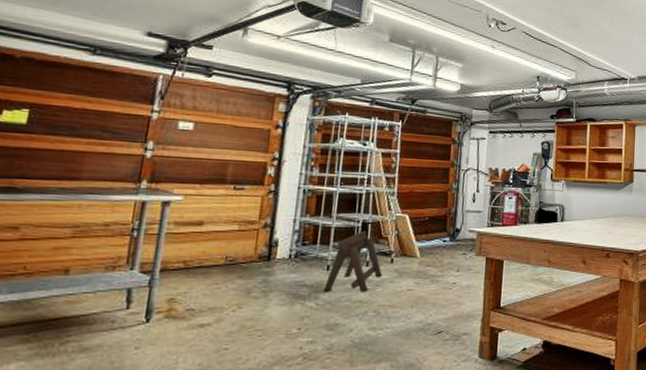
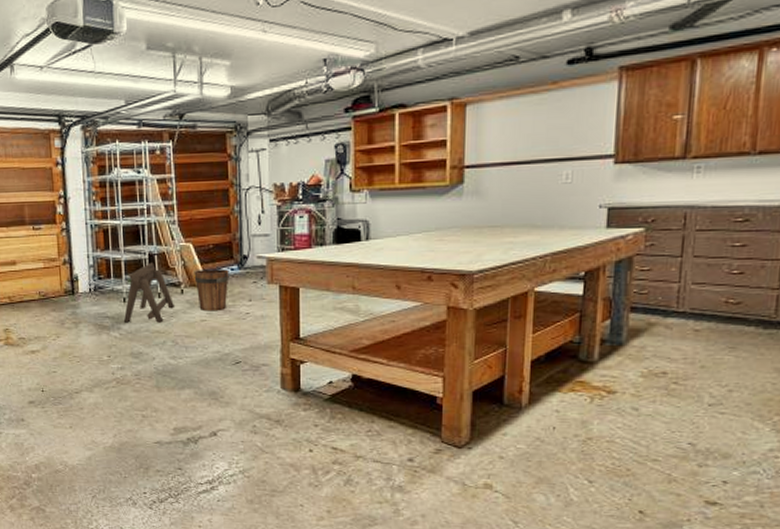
bucket: none [406,240,441,281] -> present [194,269,229,312]

